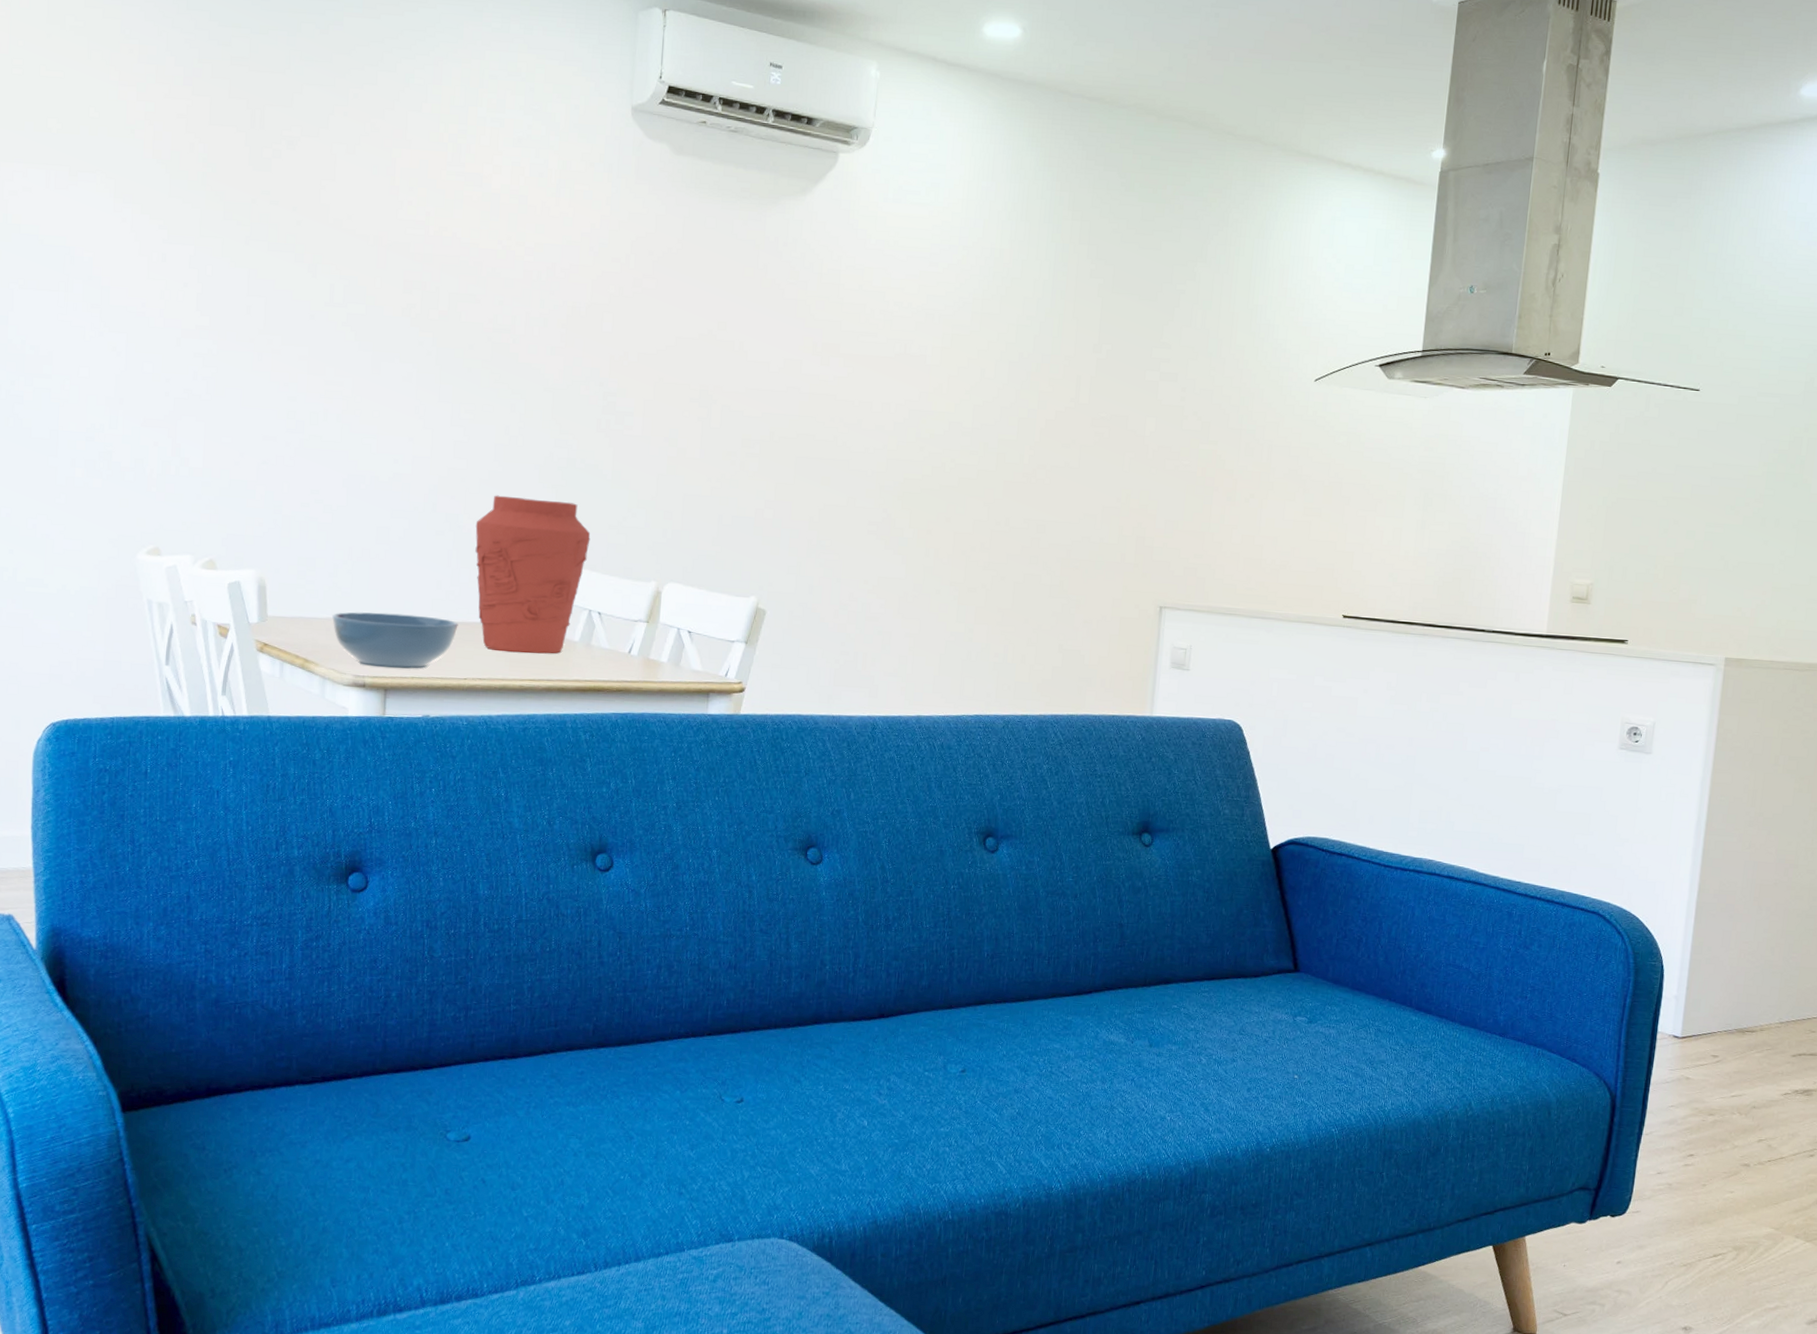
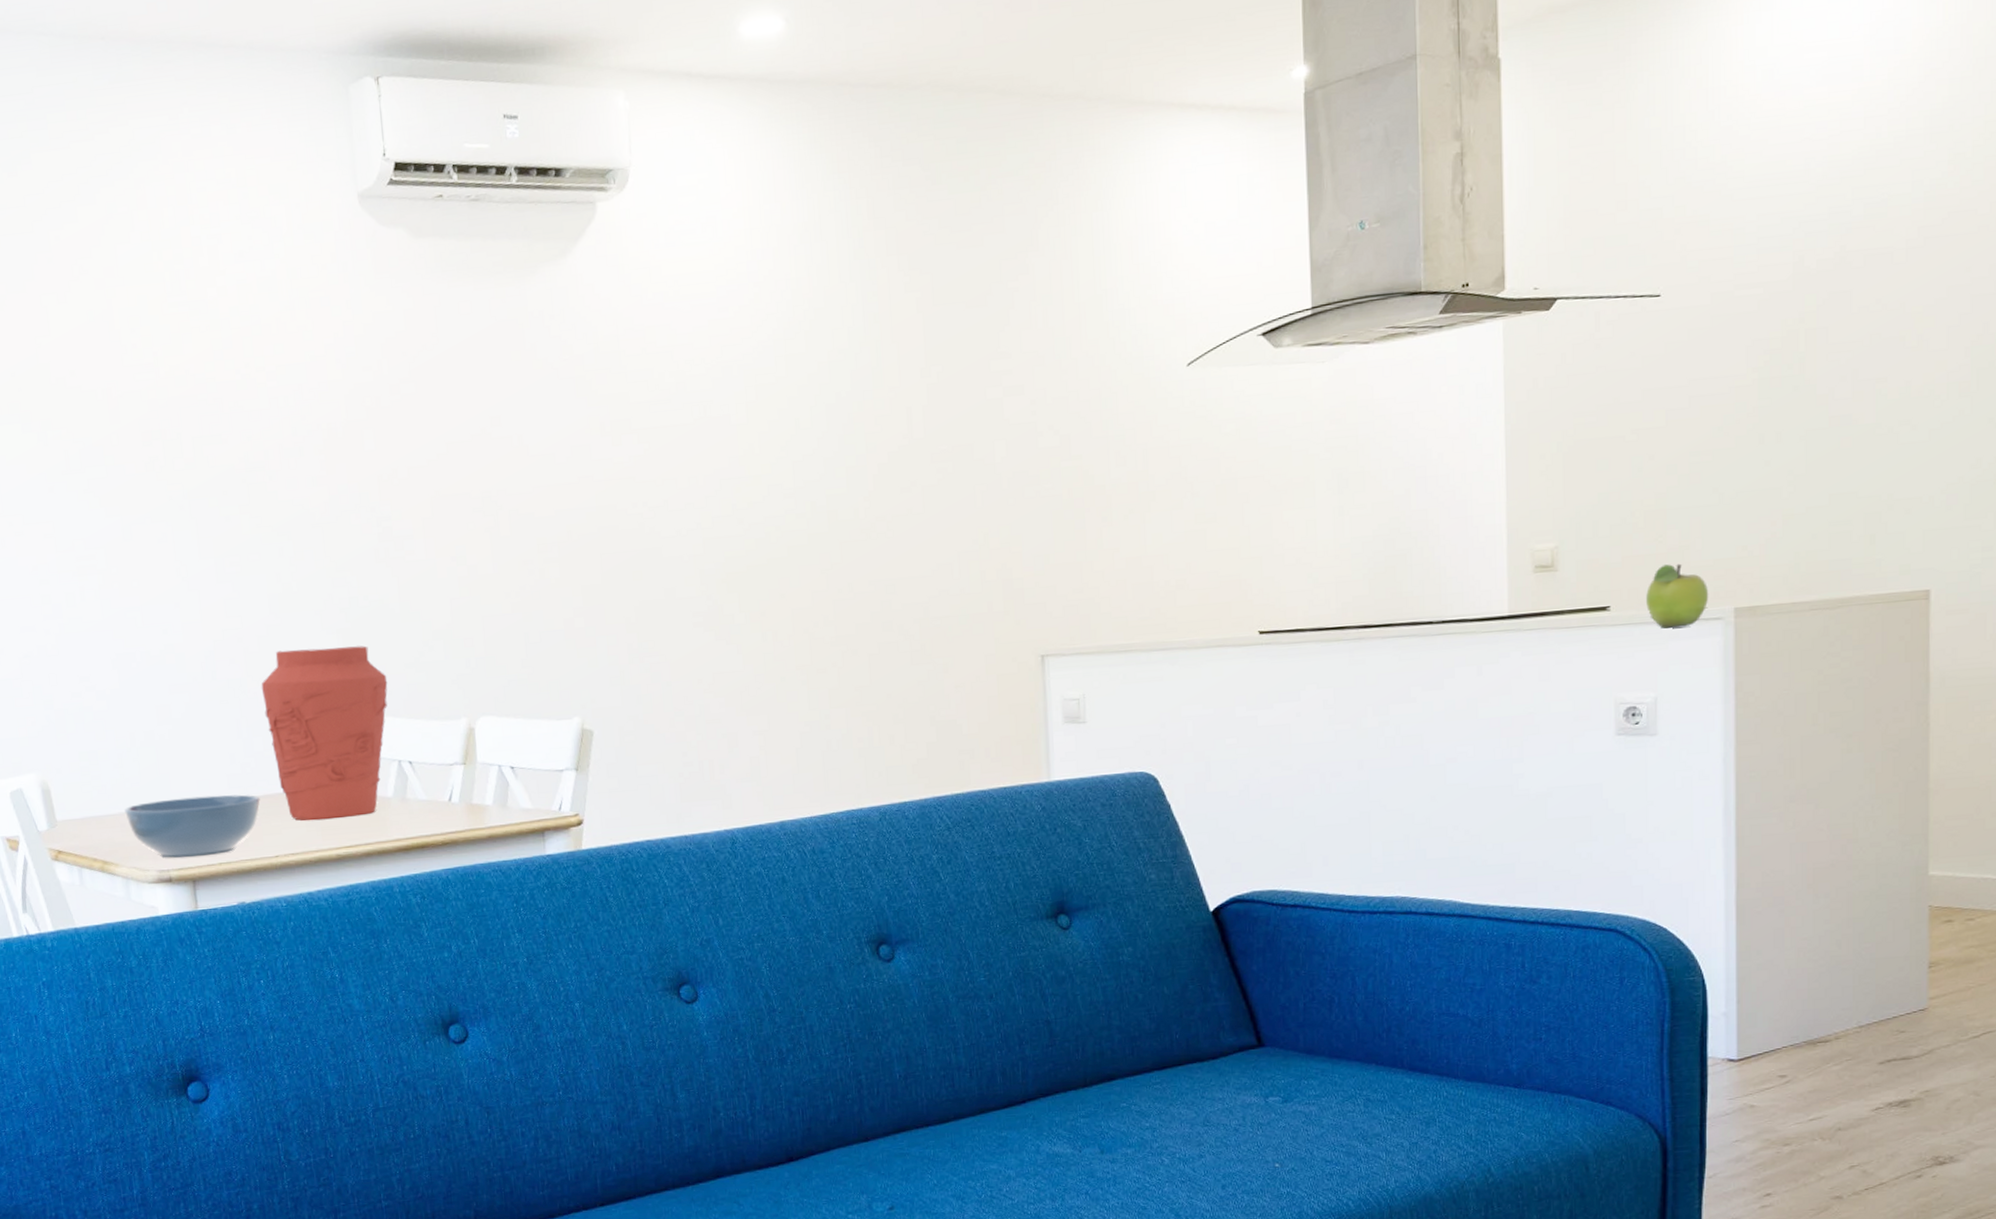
fruit: none [1656,613,1707,667] -> present [1646,563,1709,628]

